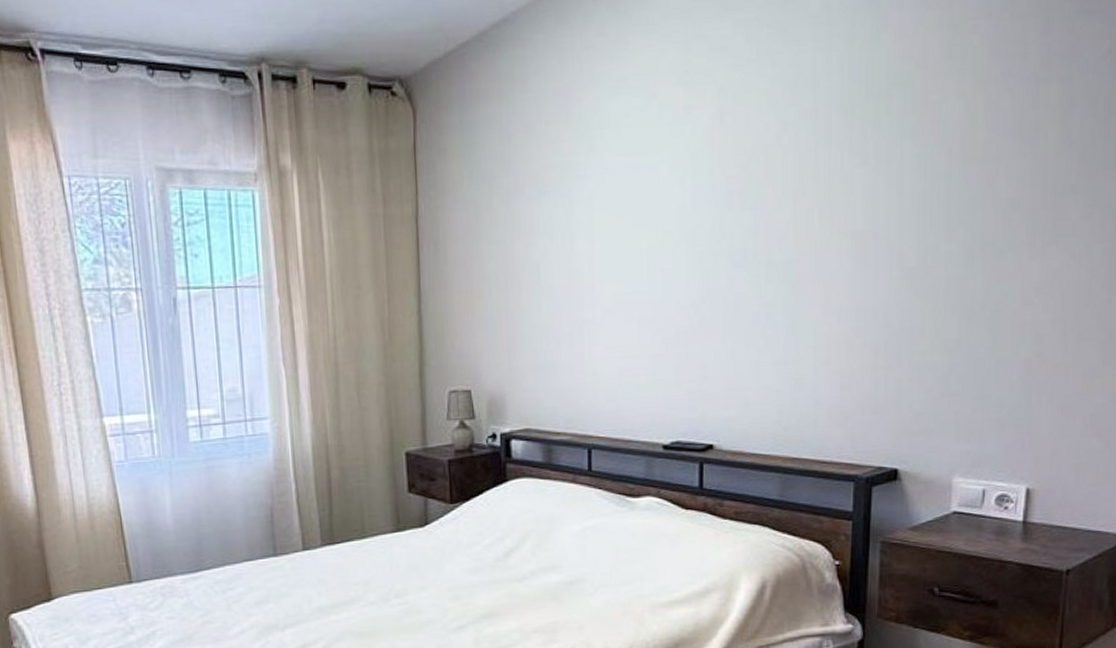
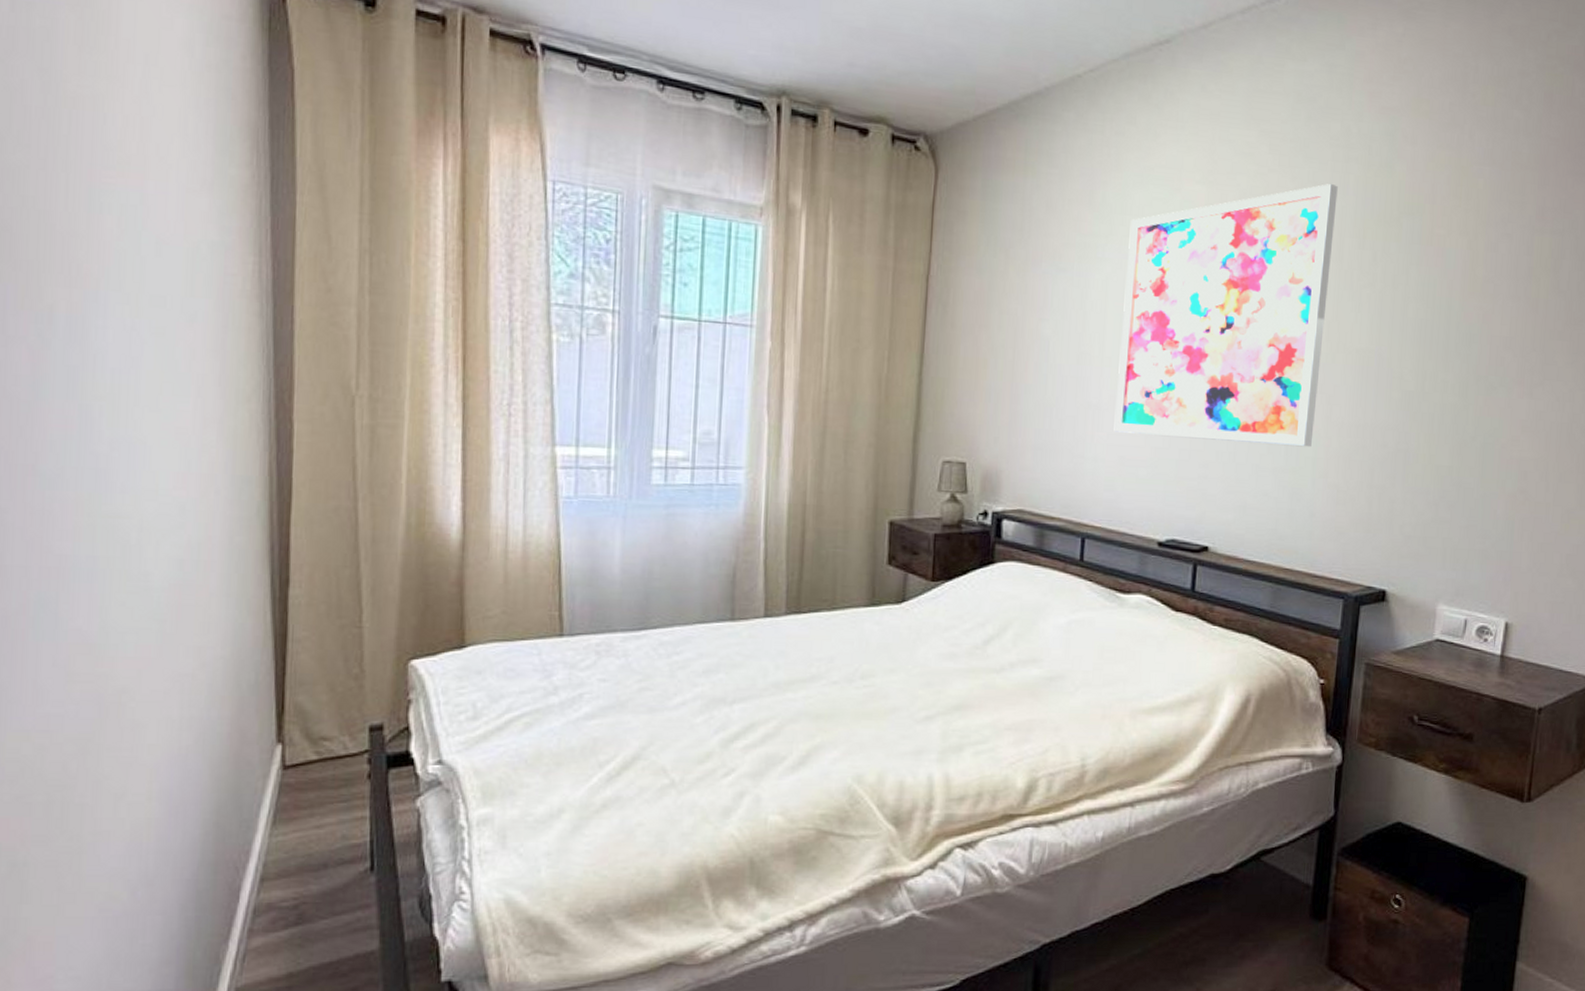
wall art: none [609,64,821,345] -> present [1114,183,1338,447]

